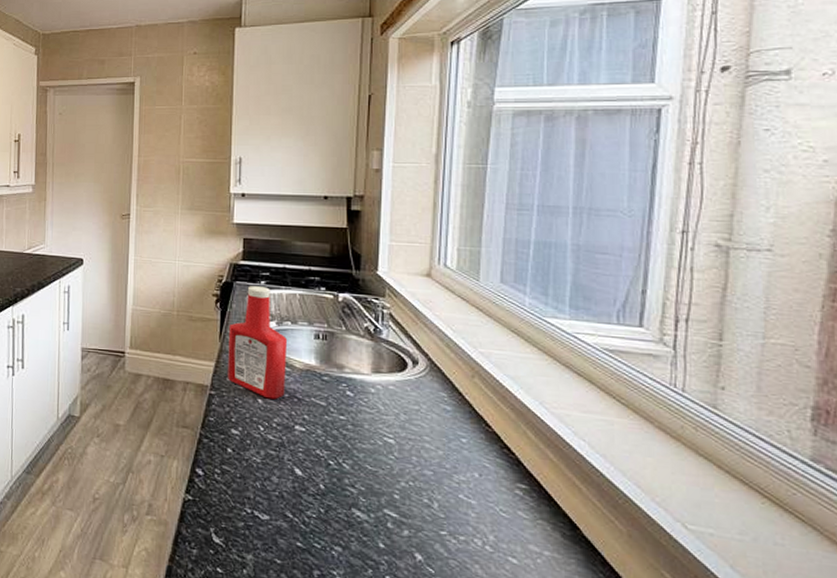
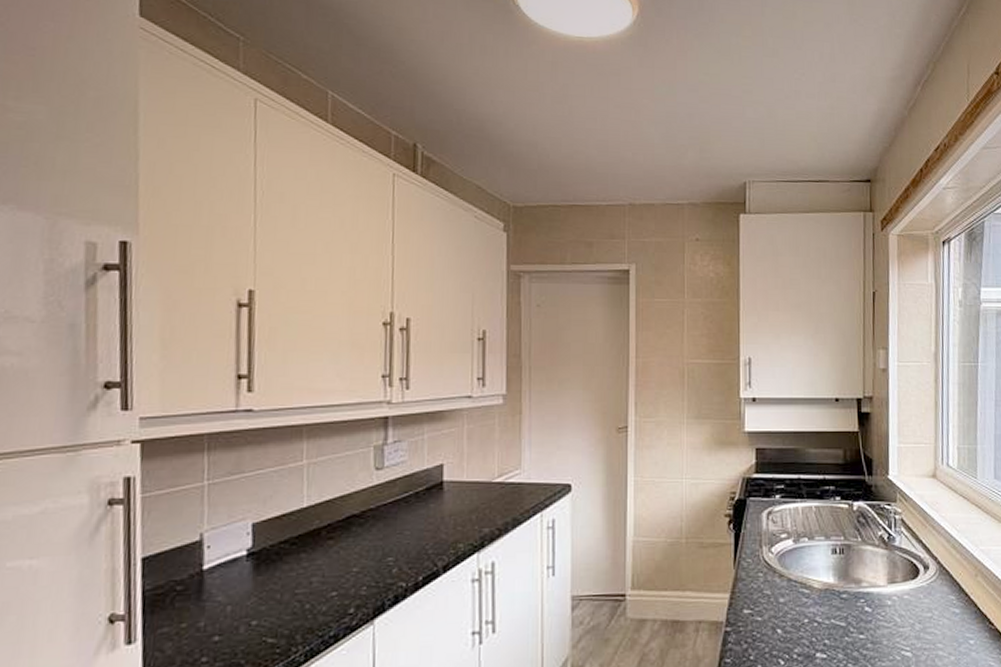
ketchup bottle: present [226,286,287,399] -> none [743,501,805,627]

